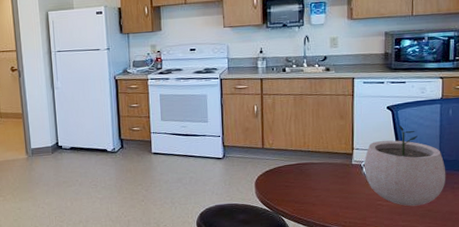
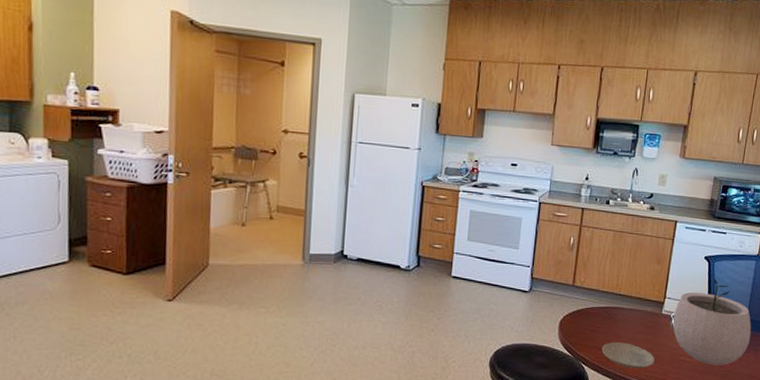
plate: none [298,194,352,217] -> present [601,342,655,369]

